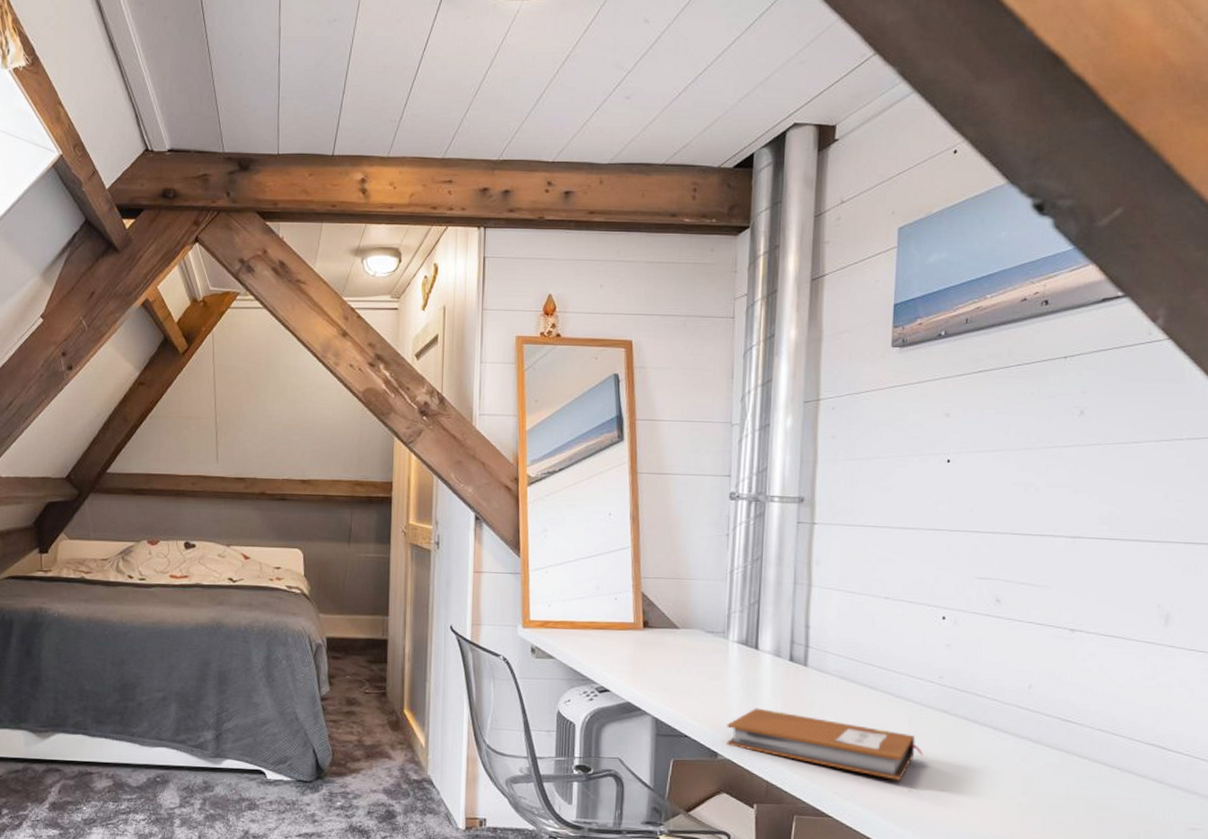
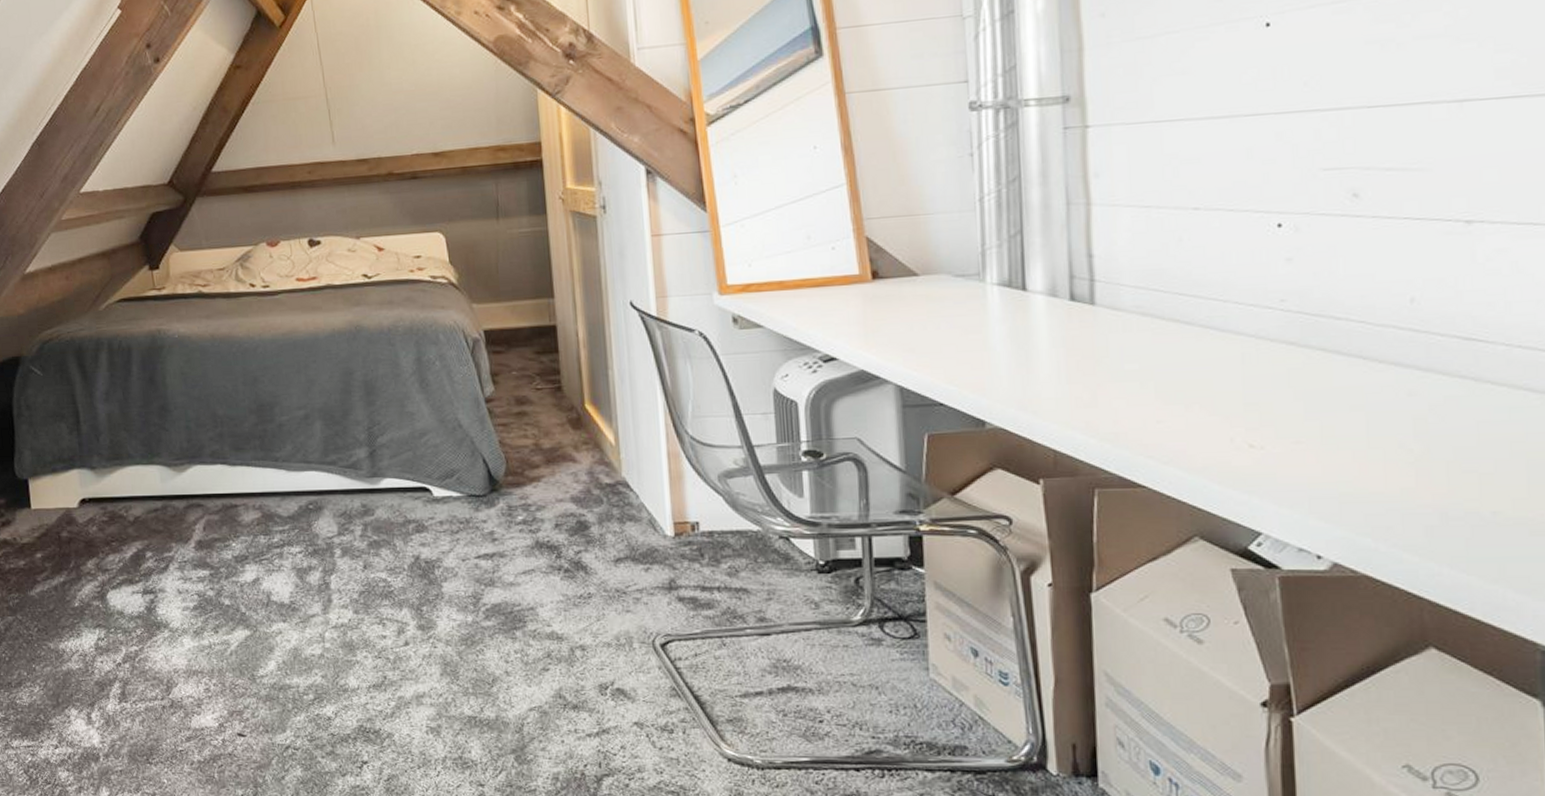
notebook: present [726,708,924,780] -> none [994,362,1267,435]

